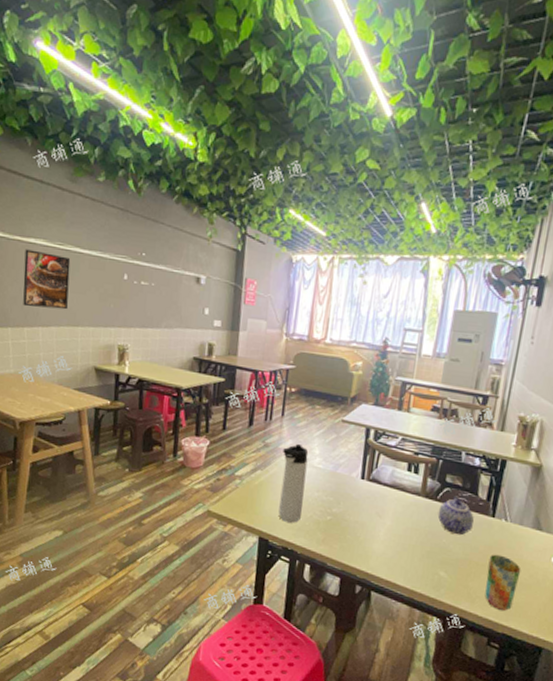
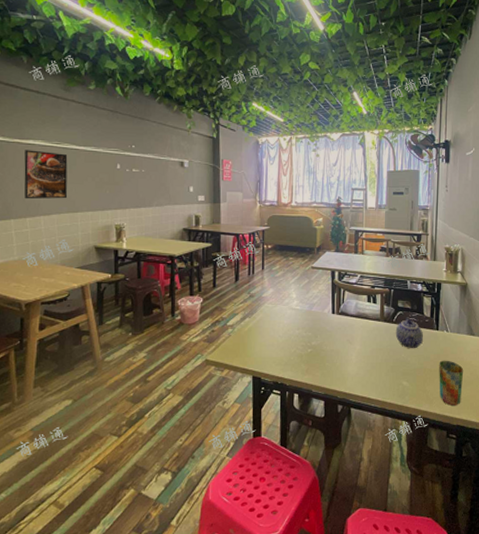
thermos bottle: present [278,443,309,523] -> none [266,291,288,360]

